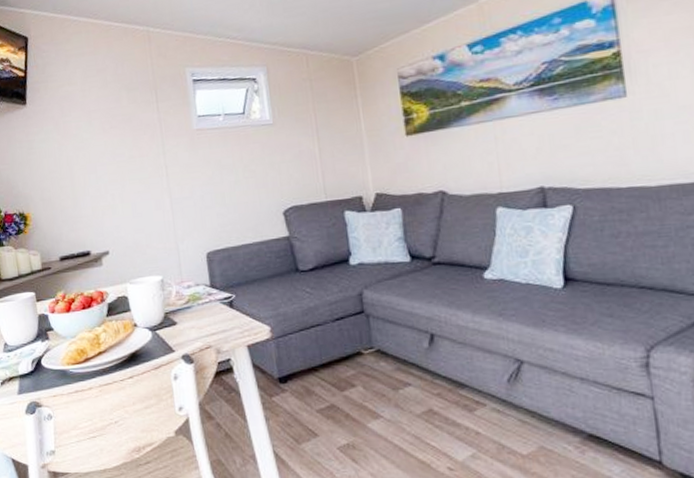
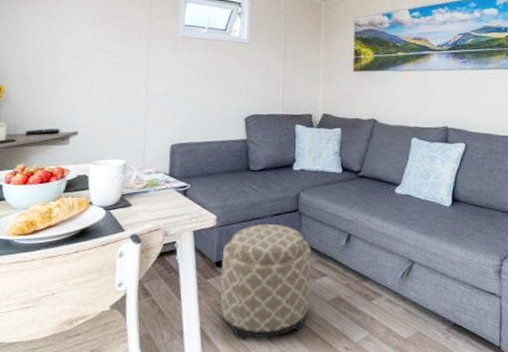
ottoman: none [283,330,396,464] -> present [220,224,312,341]

